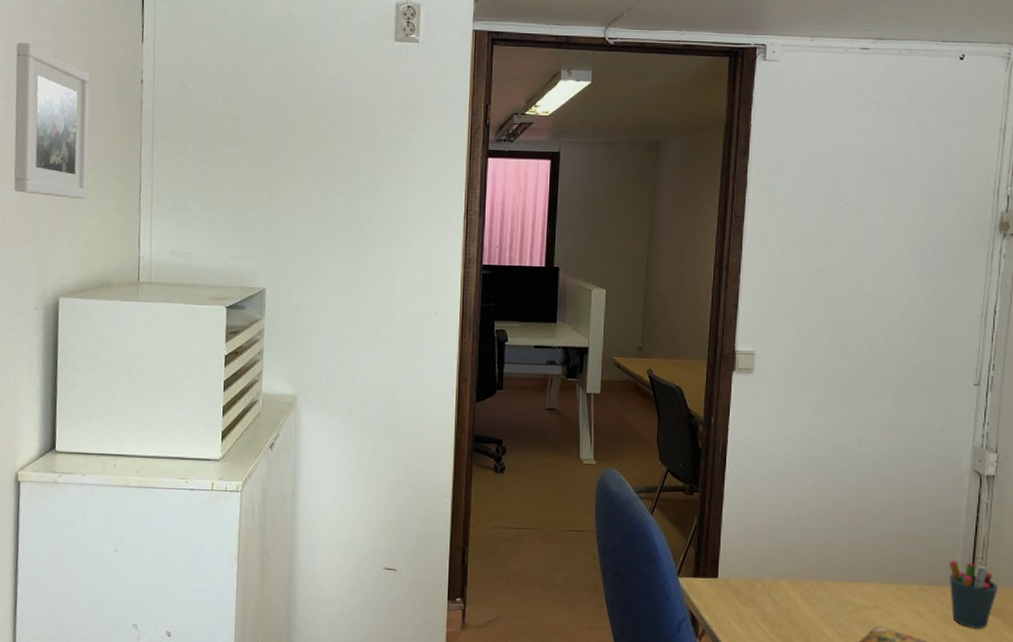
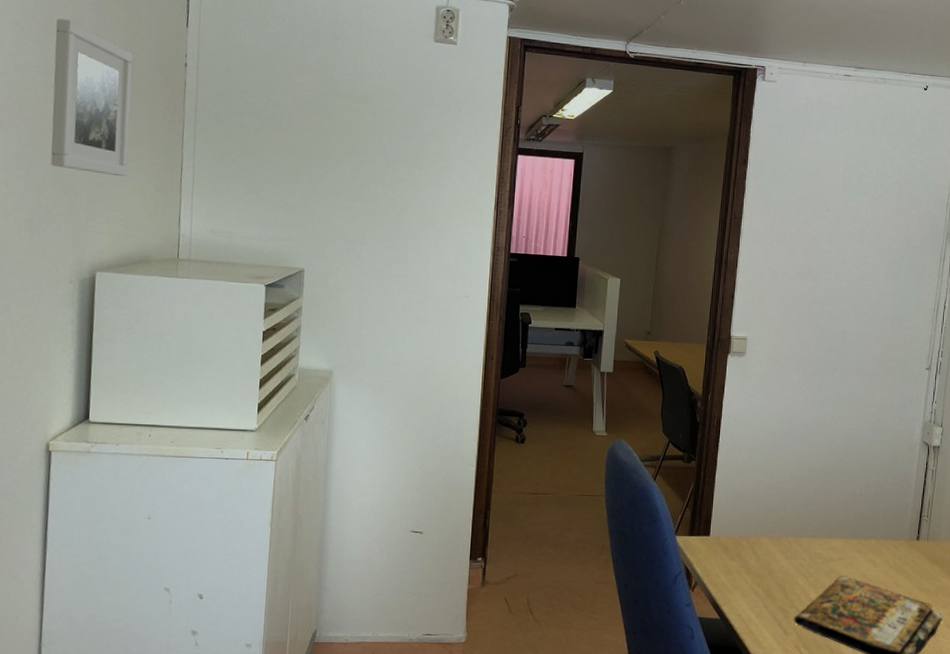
pen holder: present [949,560,999,629] -> none [900,518,940,576]

